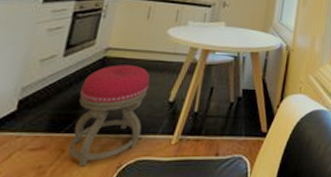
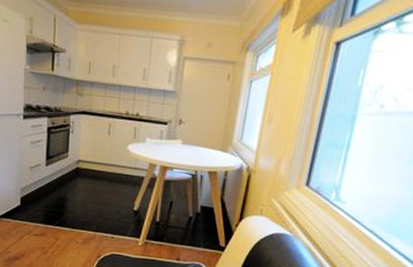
stool: present [68,65,150,167] -> none [61,175,116,253]

